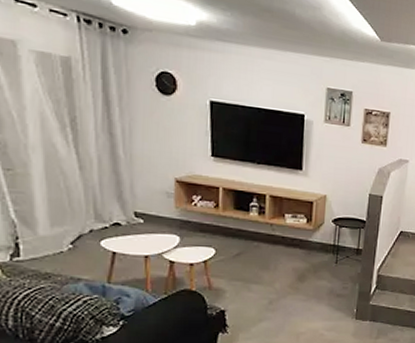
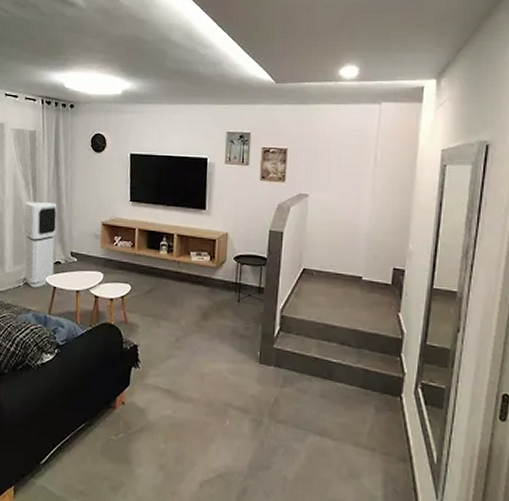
air purifier: none [61,149,114,254] -> present [23,202,58,288]

